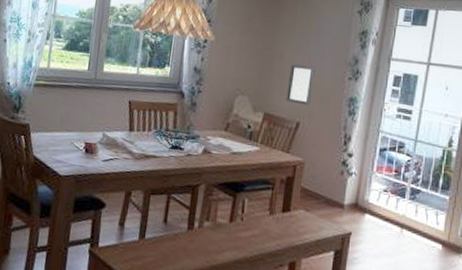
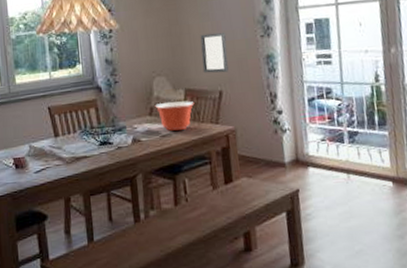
mixing bowl: none [231,120,271,152] -> present [155,101,195,131]

